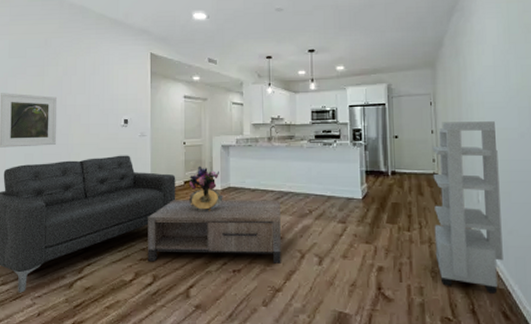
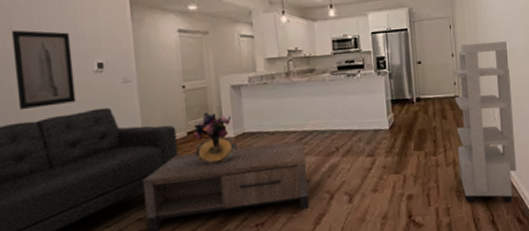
wall art: none [70,91,108,152] -> present [11,30,76,111]

